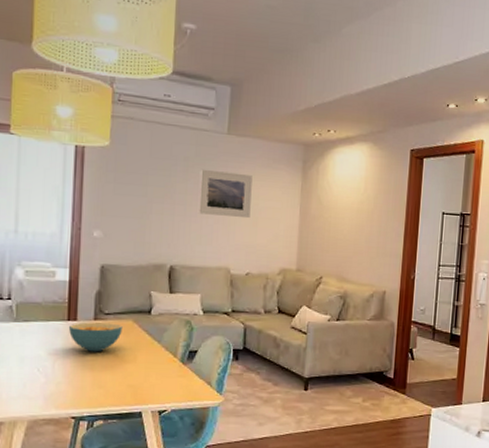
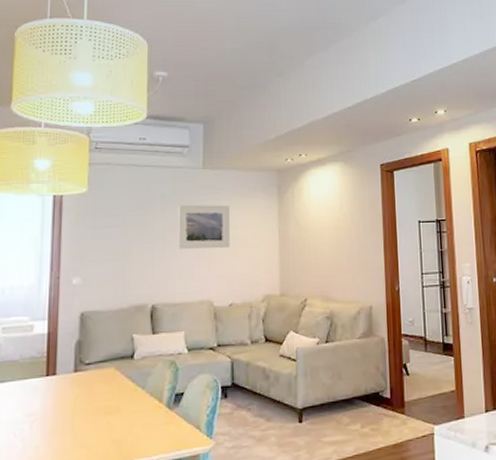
cereal bowl: present [69,322,123,352] -> none [48,373,104,408]

